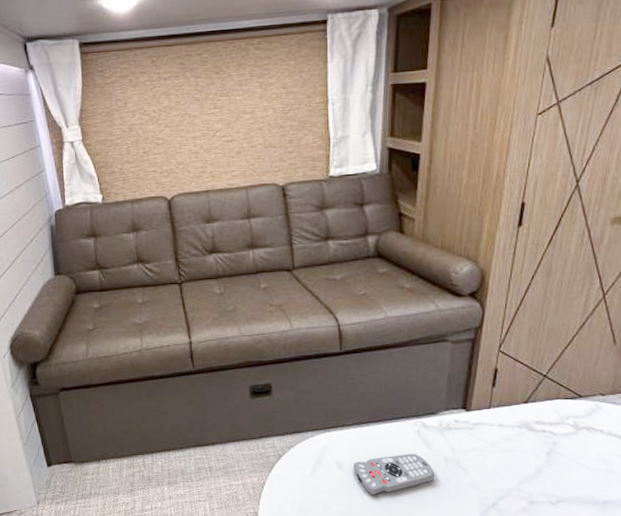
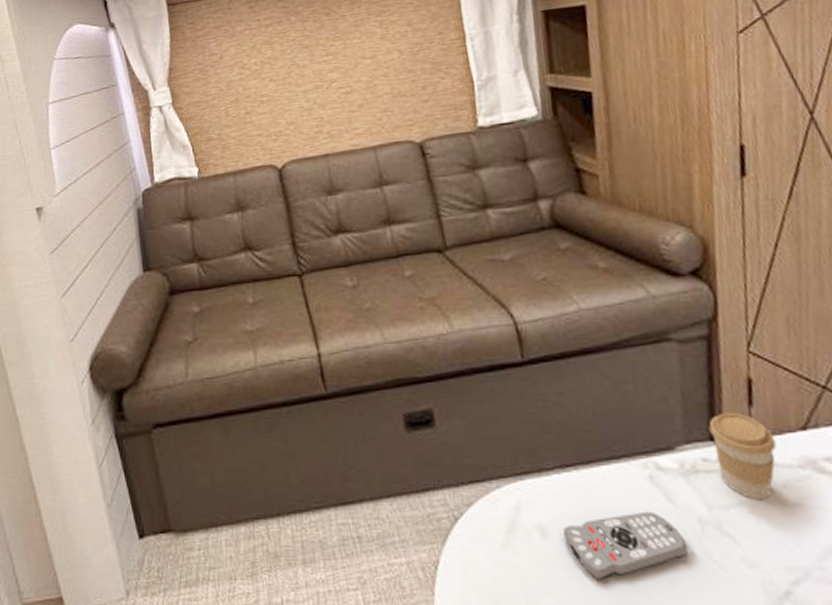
coffee cup: none [463,390,506,448] -> present [708,412,777,501]

